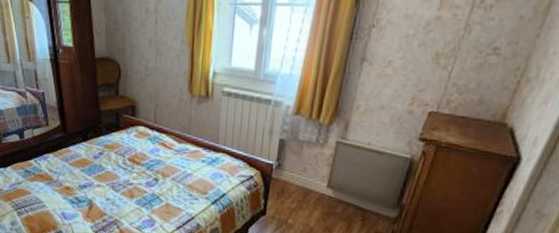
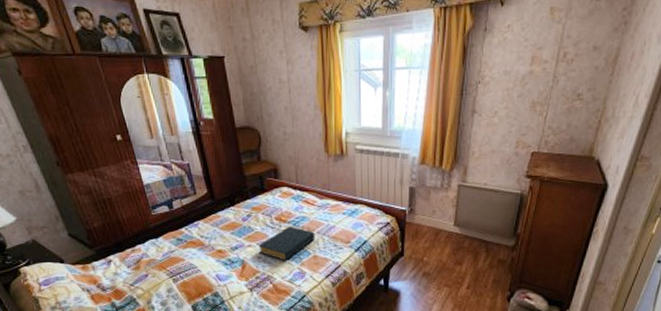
hardback book: none [107,168,170,206] -> present [258,226,315,261]

